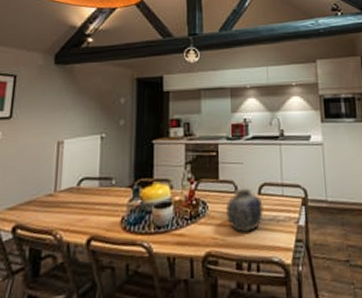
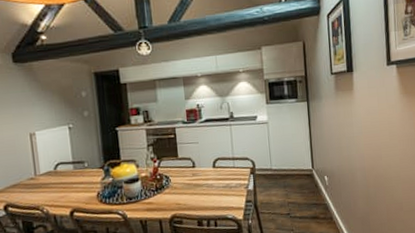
vase: present [225,188,263,233] -> none [185,163,218,199]

